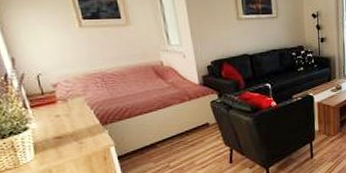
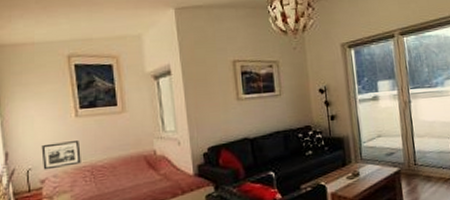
picture frame: none [48,50,91,76] -> present [41,141,81,170]

